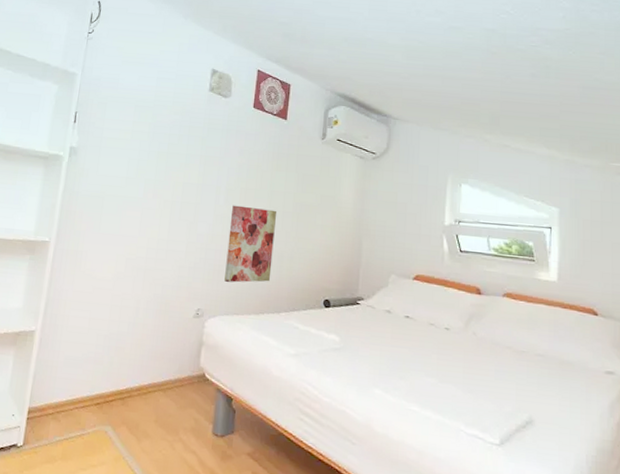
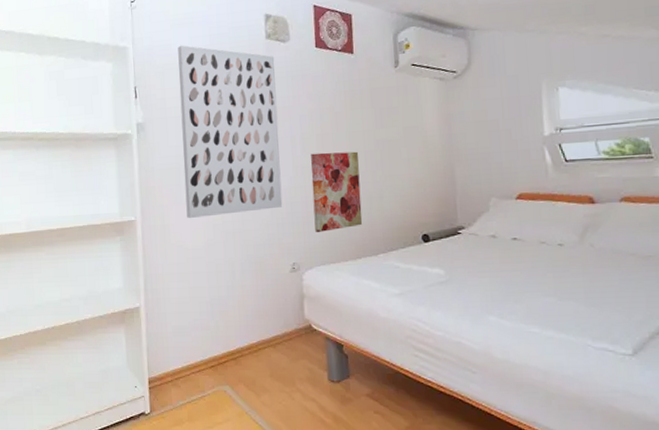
wall art: none [102,81,214,252] -> present [178,45,283,218]

